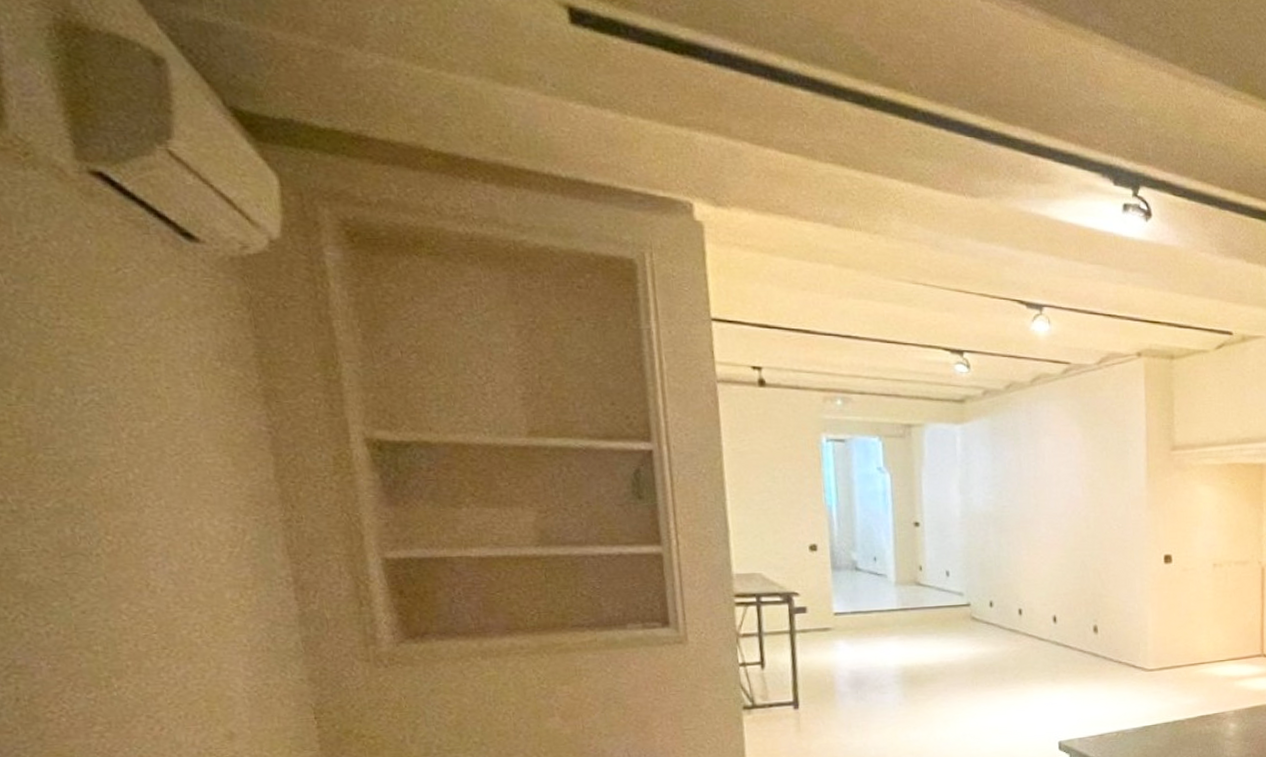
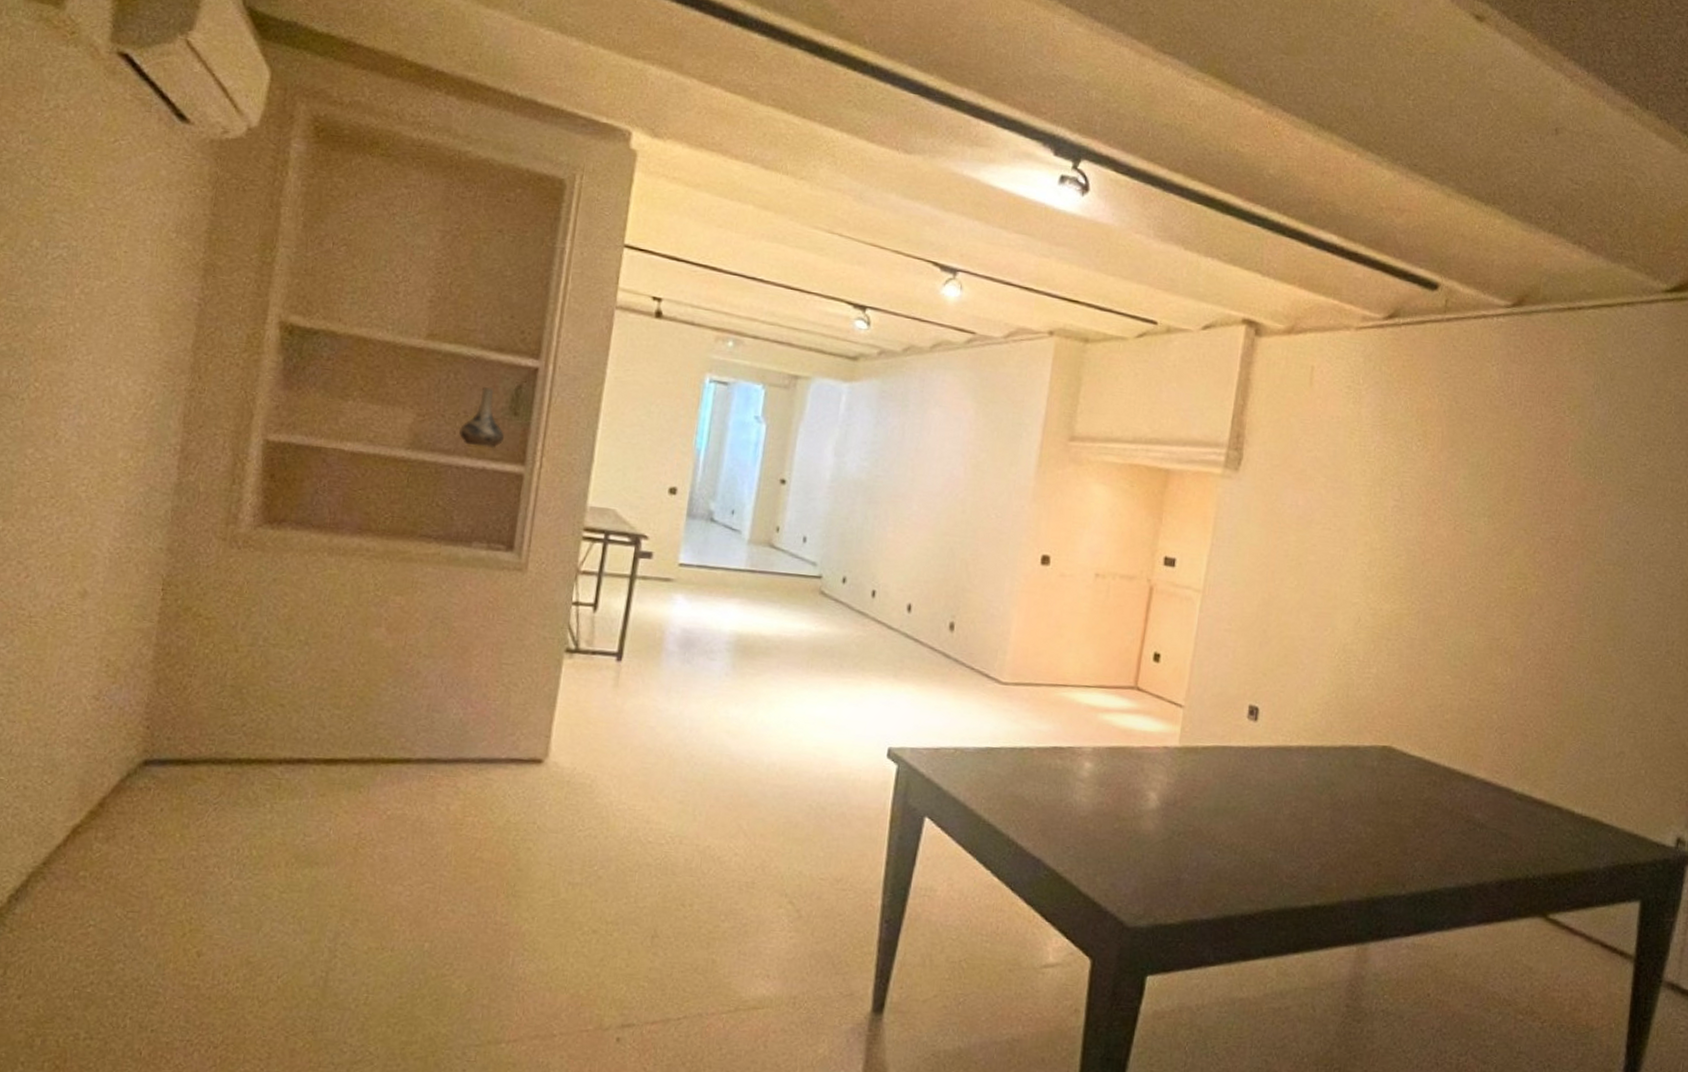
decorative vase: none [586,476,635,534] -> present [459,387,505,449]

